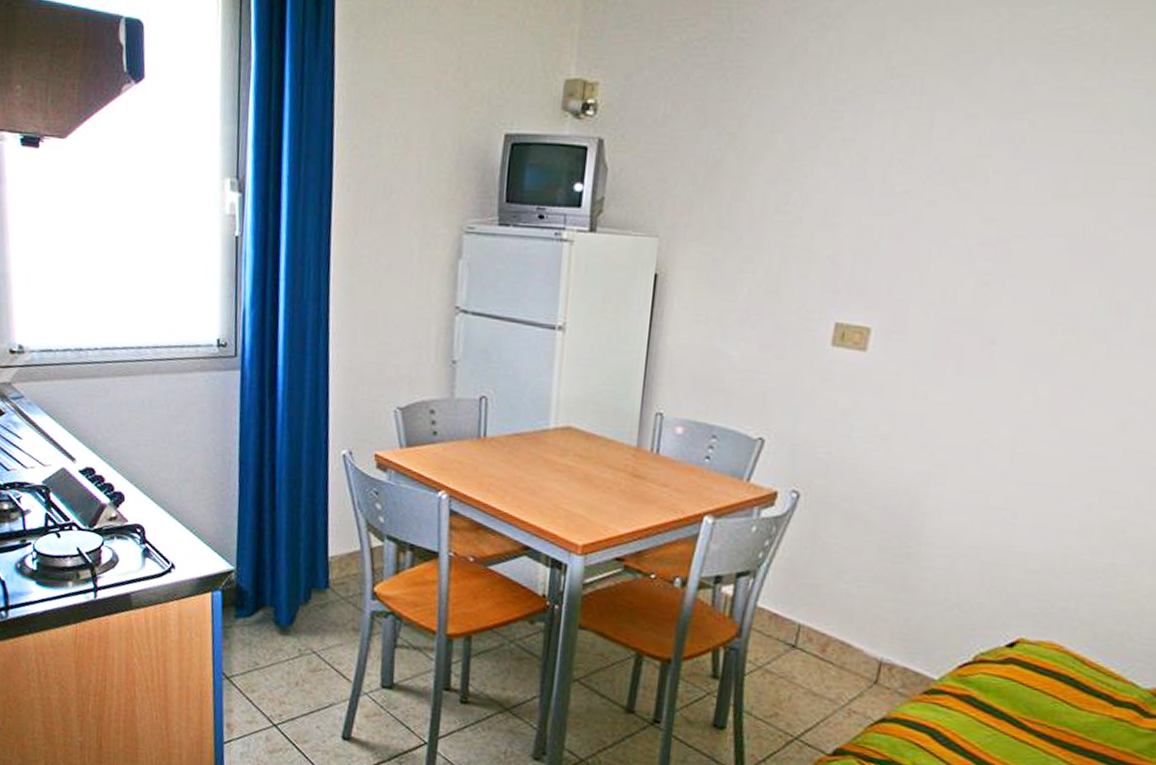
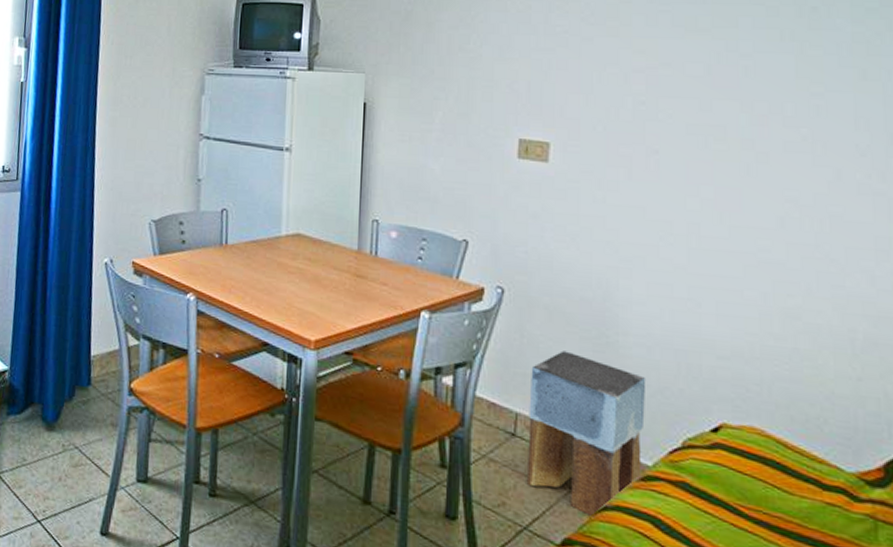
stool: none [802,561,945,729] -> present [526,351,646,518]

